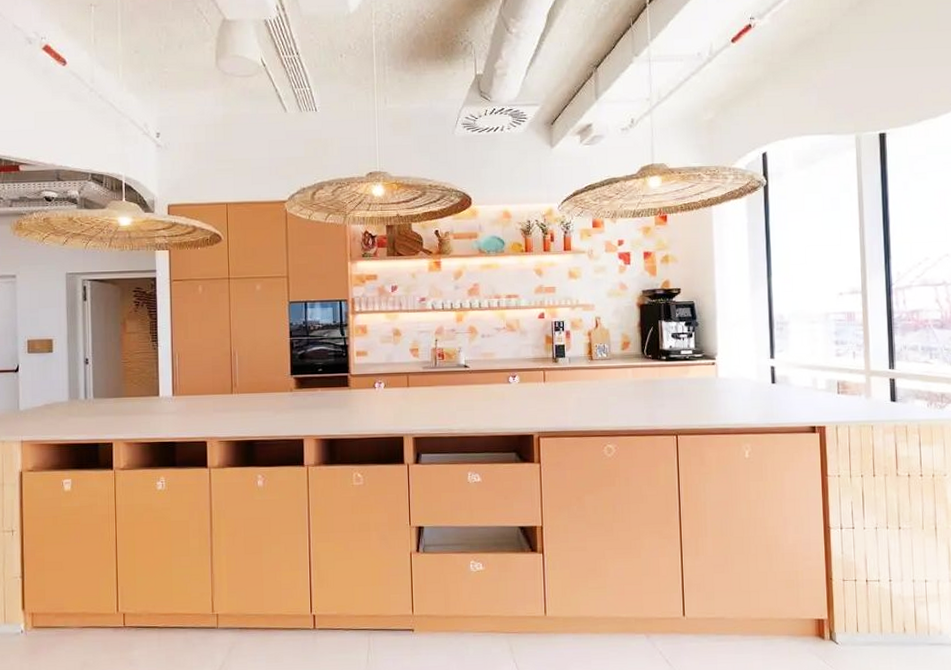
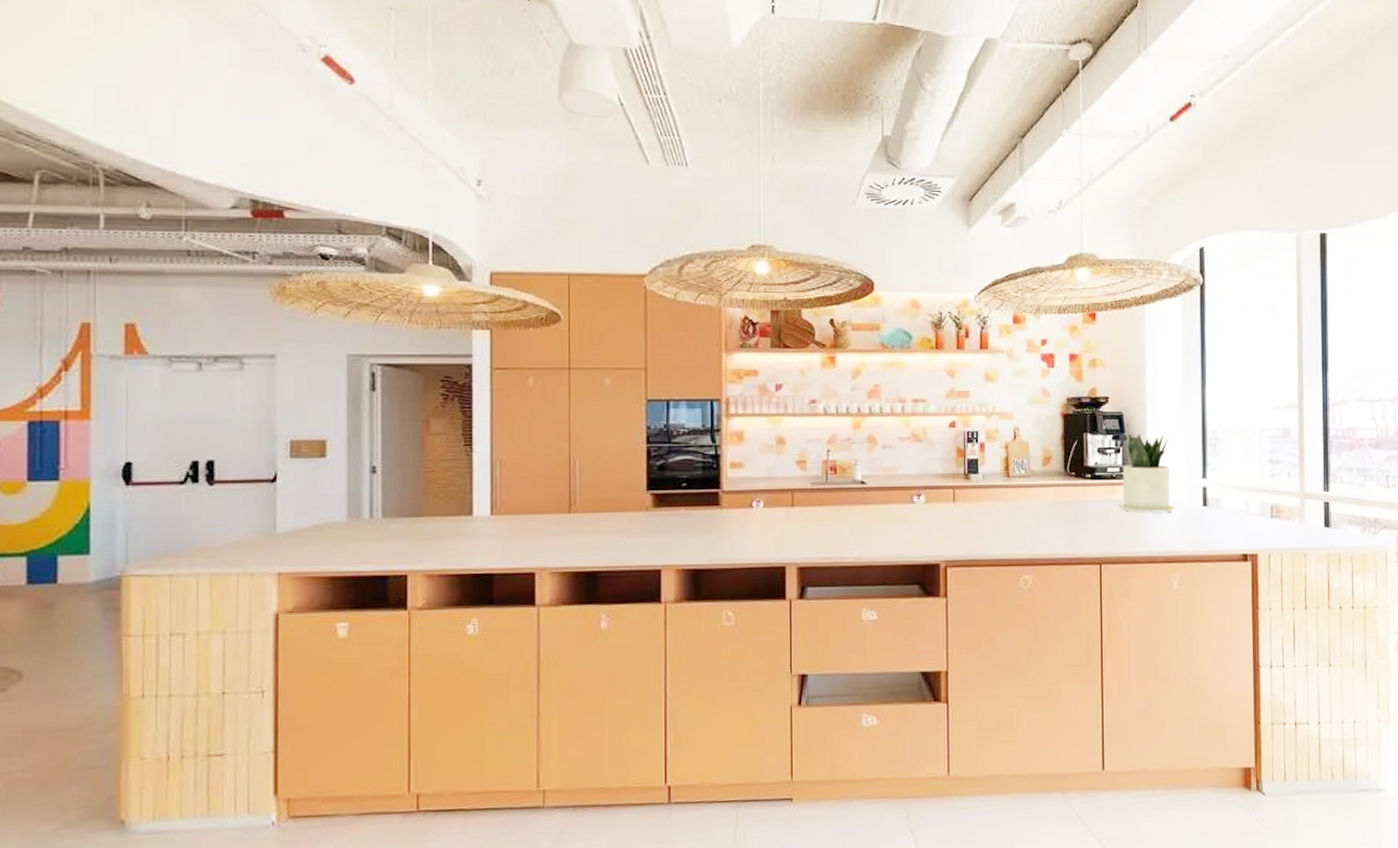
planter: none [692,319,745,391] -> present [1119,433,1175,514]

